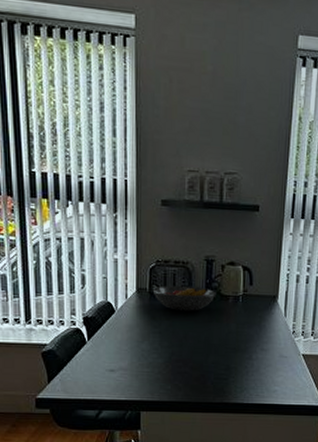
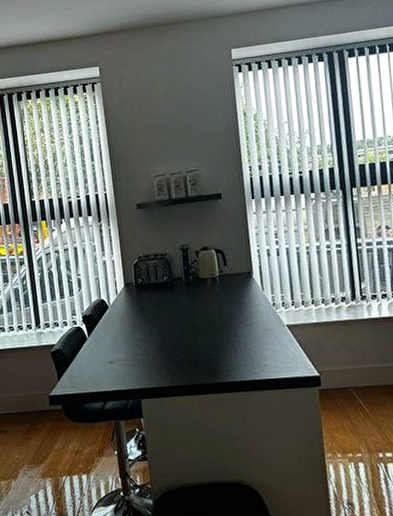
fruit bowl: present [152,285,217,311] -> none [138,274,195,299]

